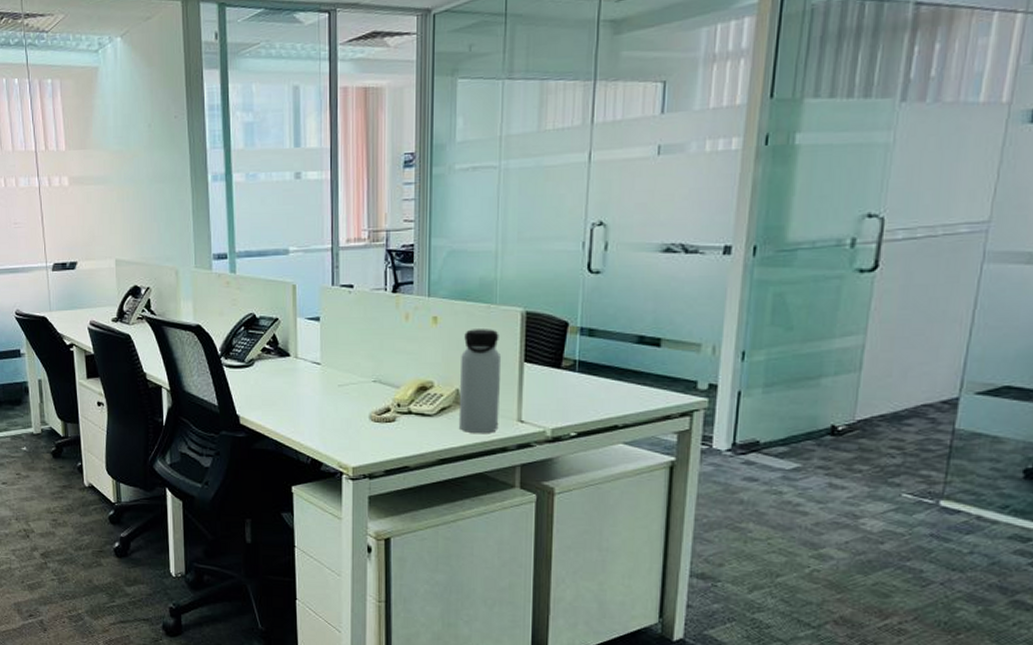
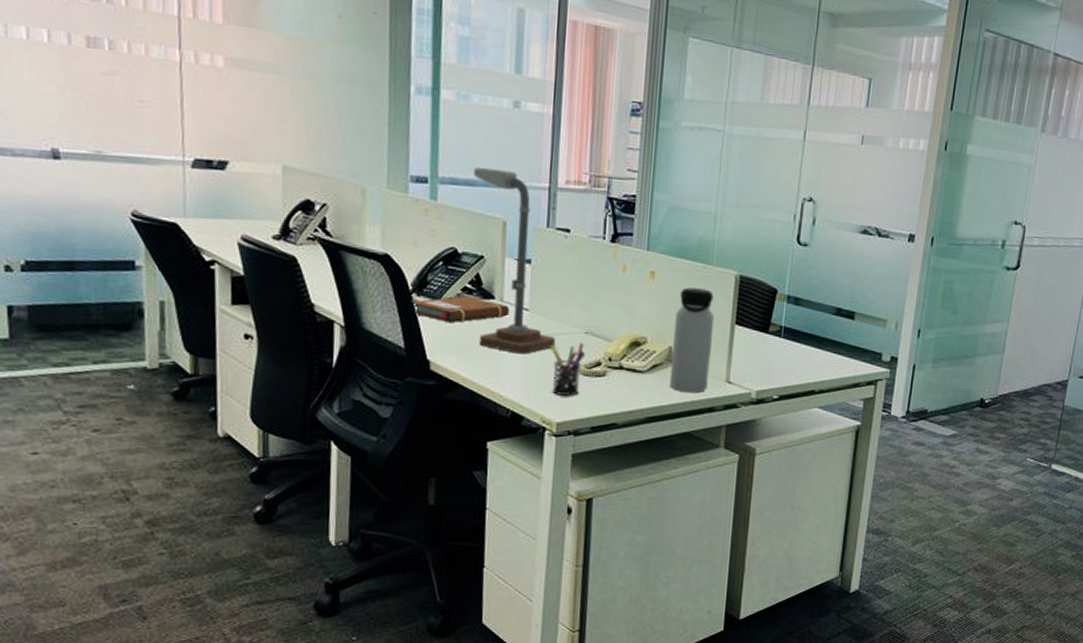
notebook: none [220,355,303,381] -> present [411,296,509,324]
desk lamp: none [265,237,346,405] -> present [474,167,555,354]
pen holder: none [342,390,376,442] -> present [550,342,586,396]

